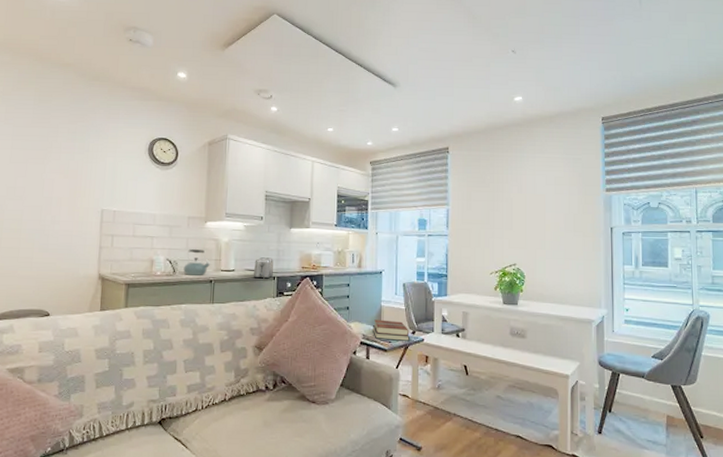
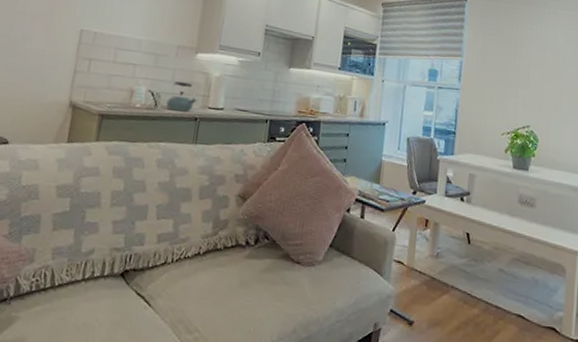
toaster: present [253,257,273,280] -> none [243,96,268,123]
books: present [372,319,410,341] -> none [369,175,410,202]

